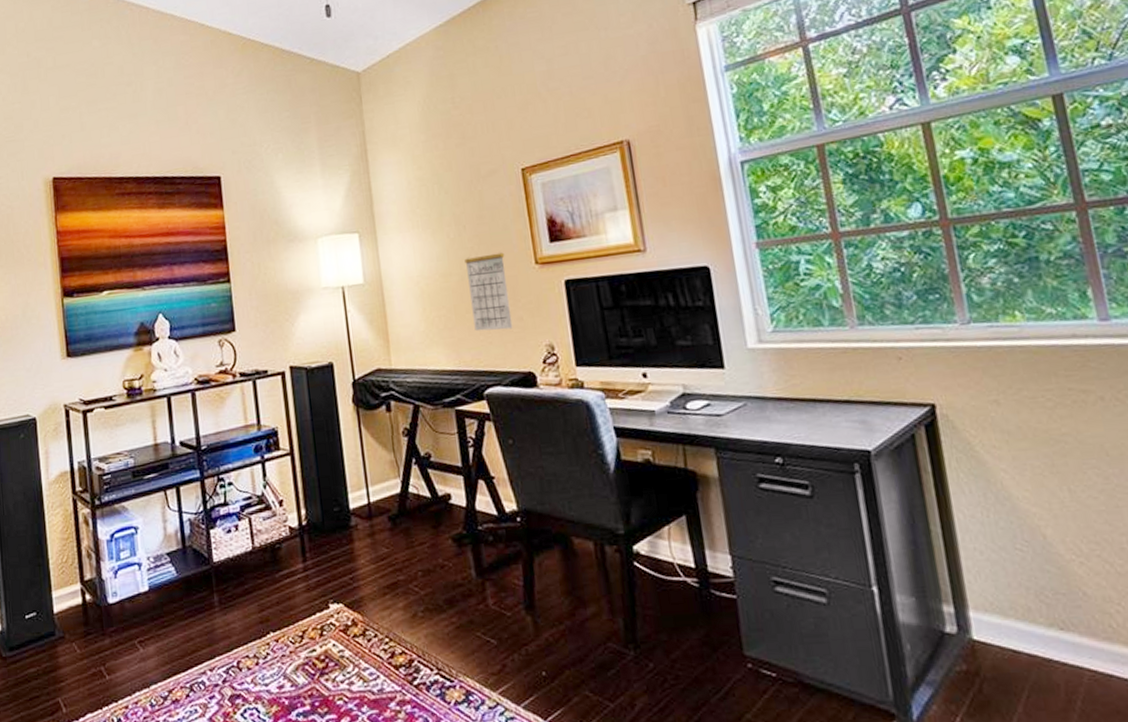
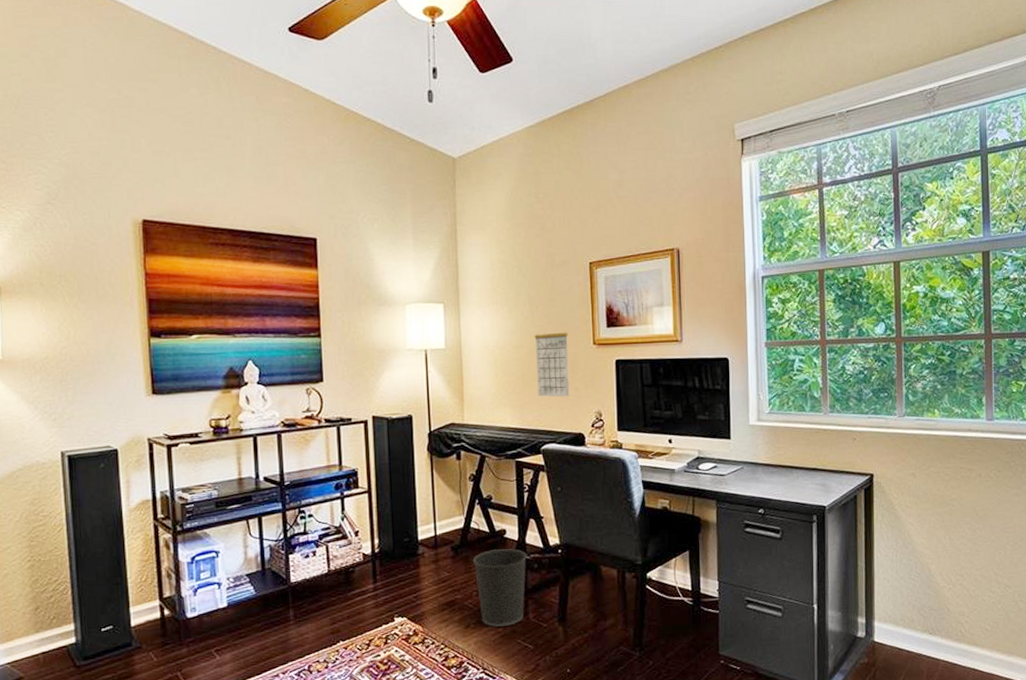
wastebasket: none [414,517,482,616] -> present [472,549,527,627]

